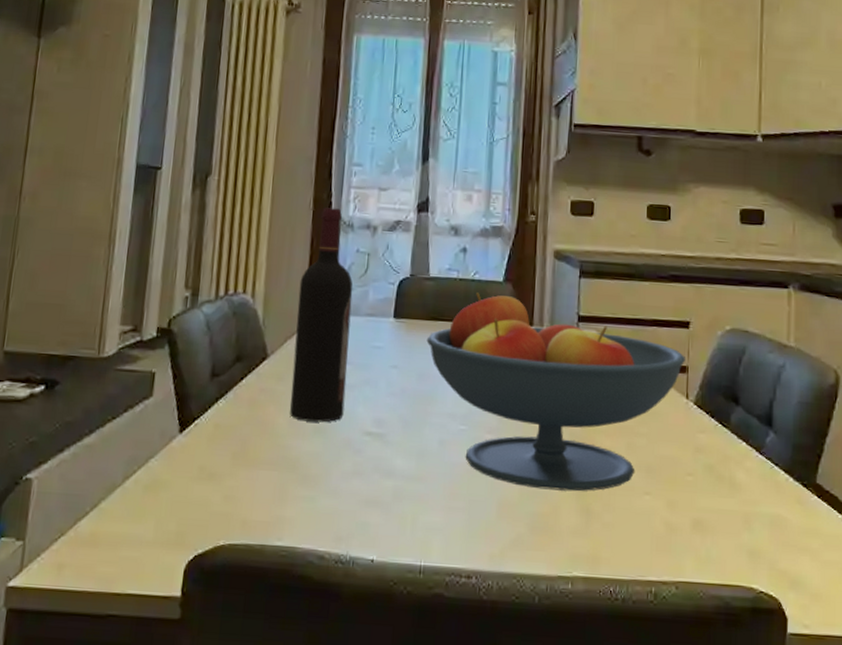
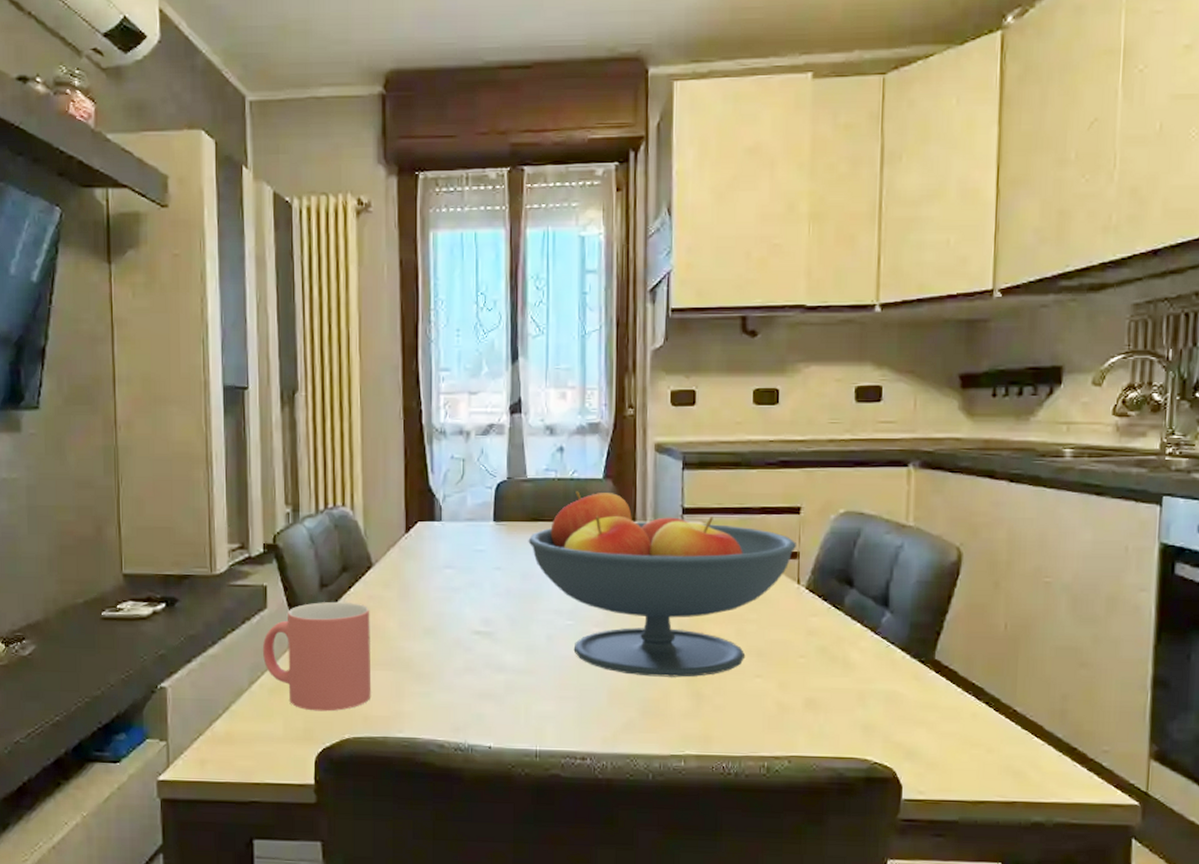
mug: none [142,392,261,514] -> present [262,601,372,712]
wine bottle: present [290,207,353,423] -> none [397,416,452,625]

